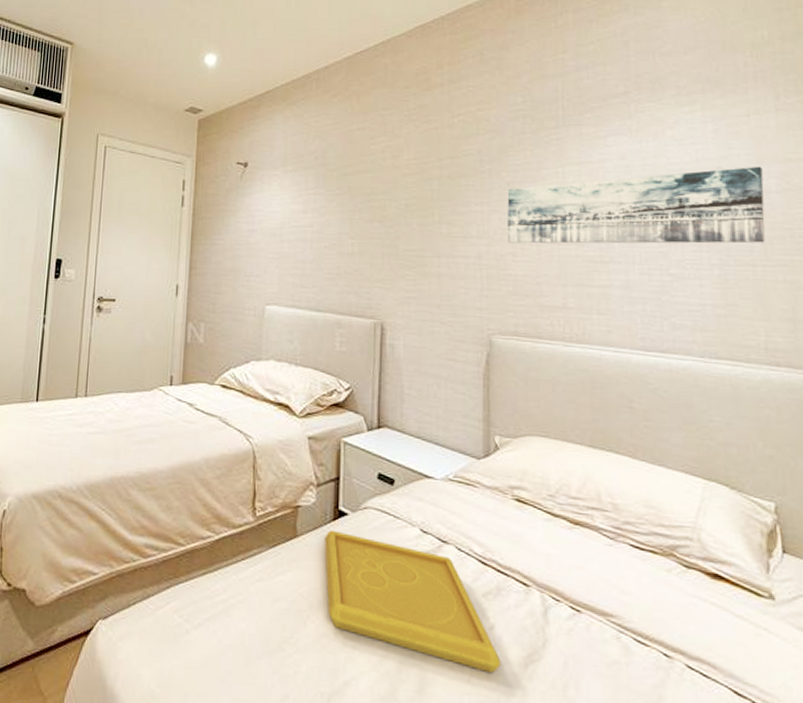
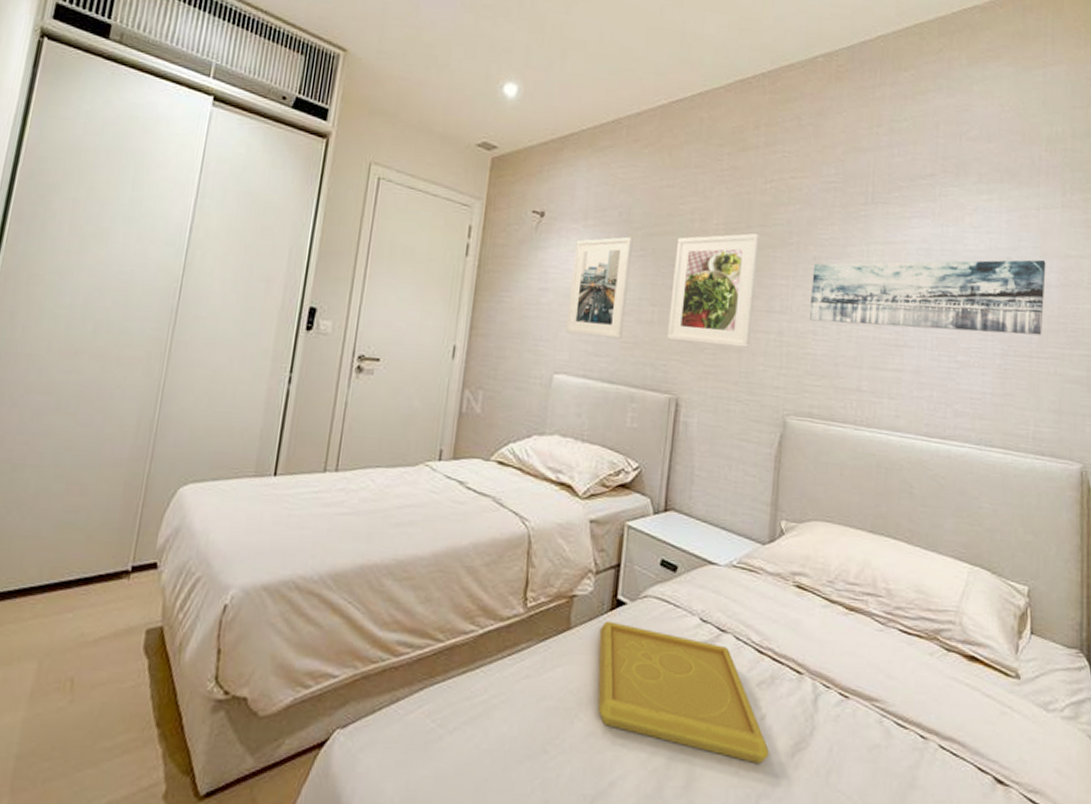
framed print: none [273,178,329,270] -> present [565,236,633,339]
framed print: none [368,164,451,272] -> present [667,233,760,348]

